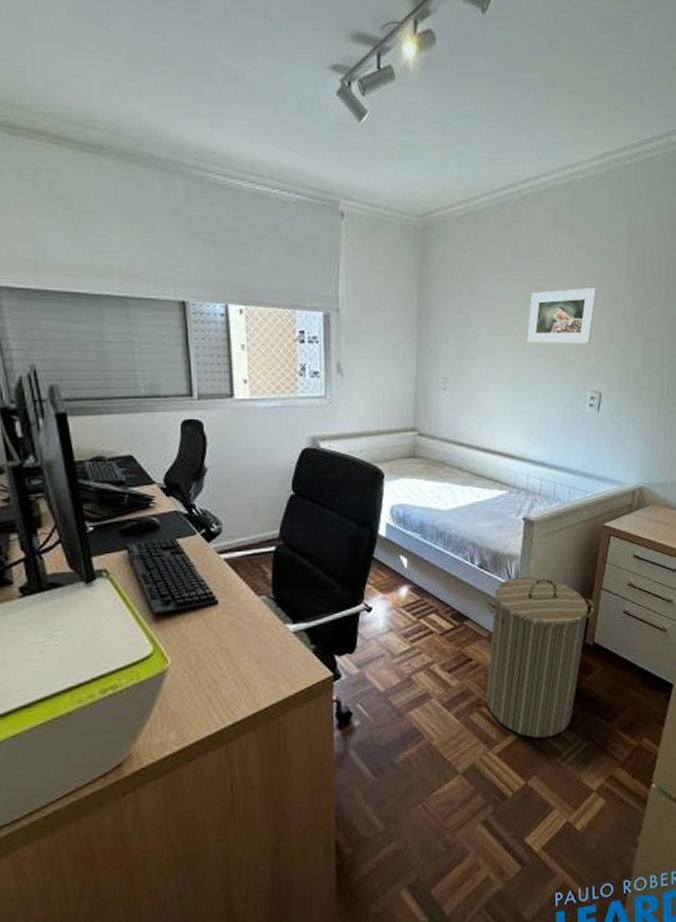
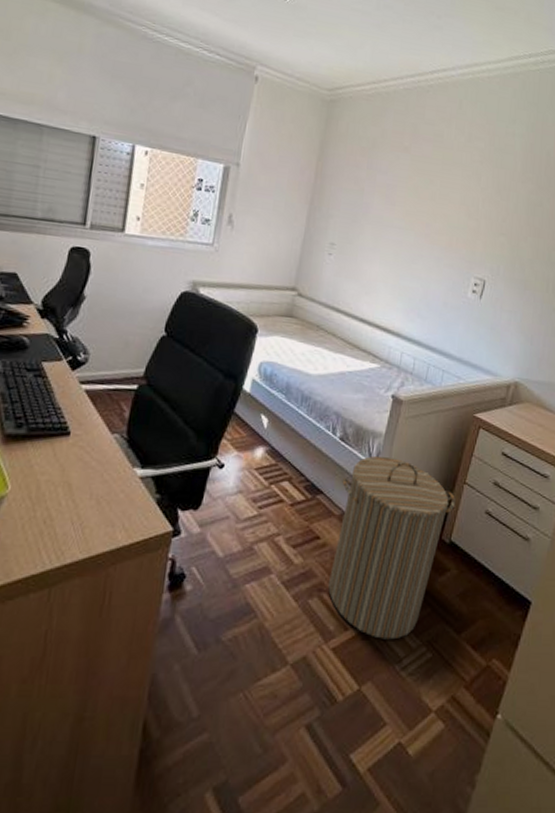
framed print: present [527,288,597,343] -> none [417,175,492,231]

